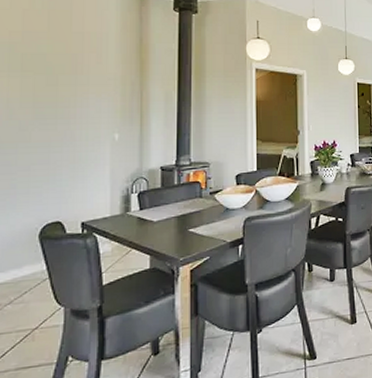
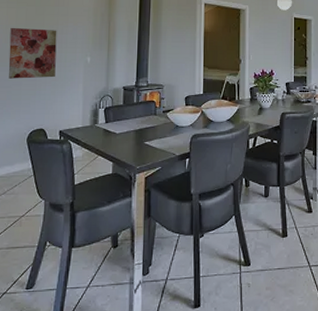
wall art: none [11,100,75,163] -> present [8,27,57,79]

